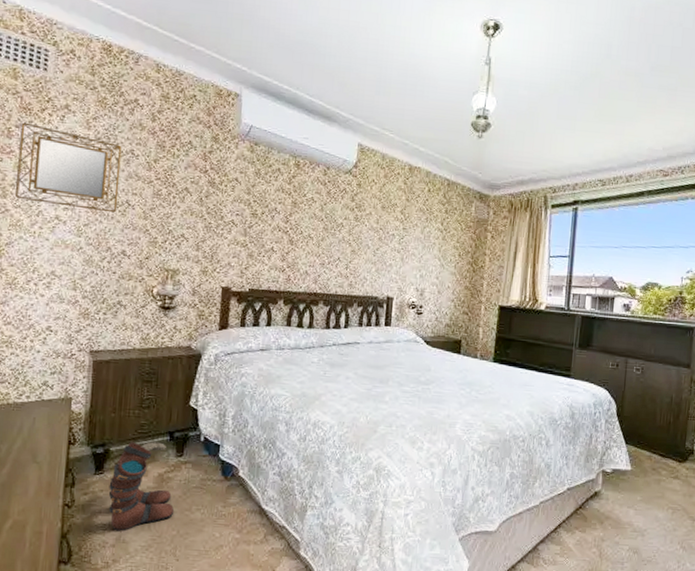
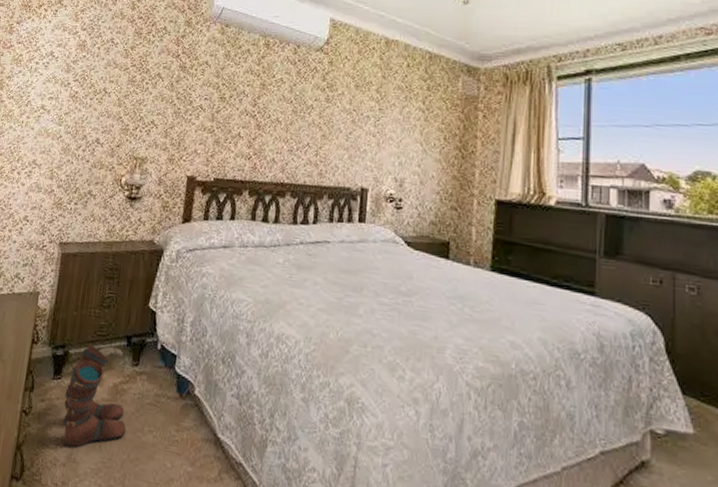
home mirror: present [15,122,122,213] -> none [10,18,104,101]

